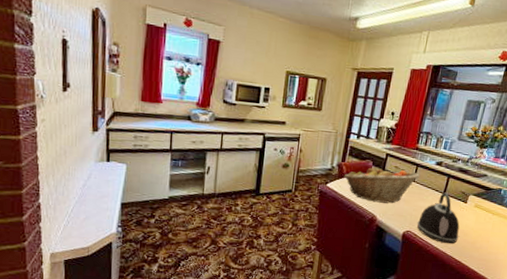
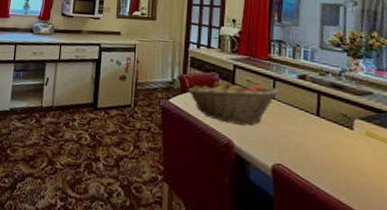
kettle: present [417,192,460,244] -> none [288,113,354,188]

